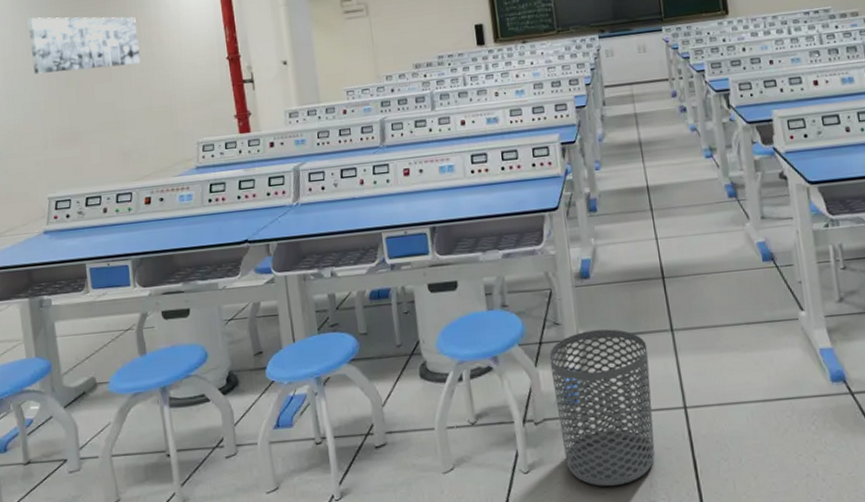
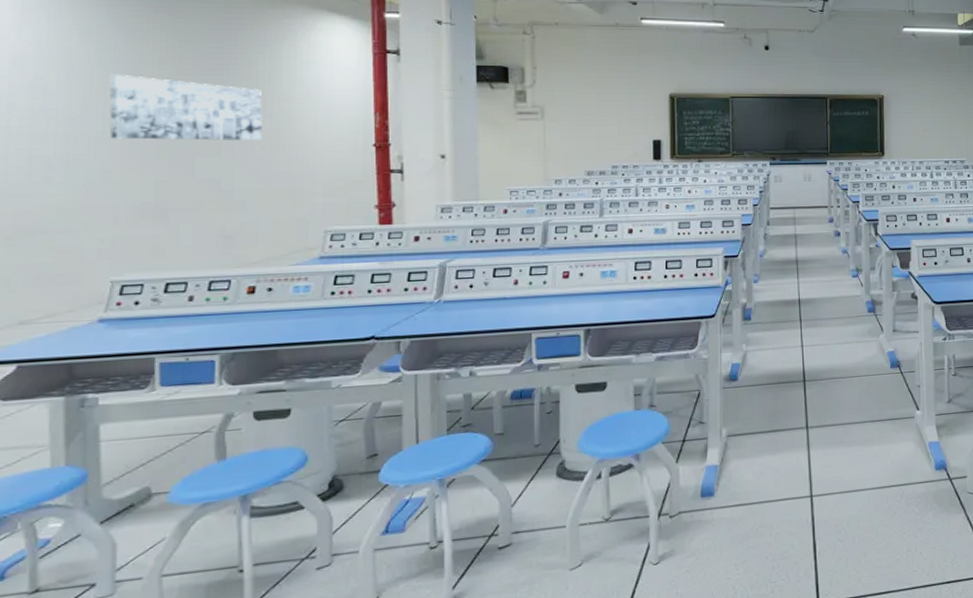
waste bin: present [549,329,656,487] -> none [691,427,784,572]

